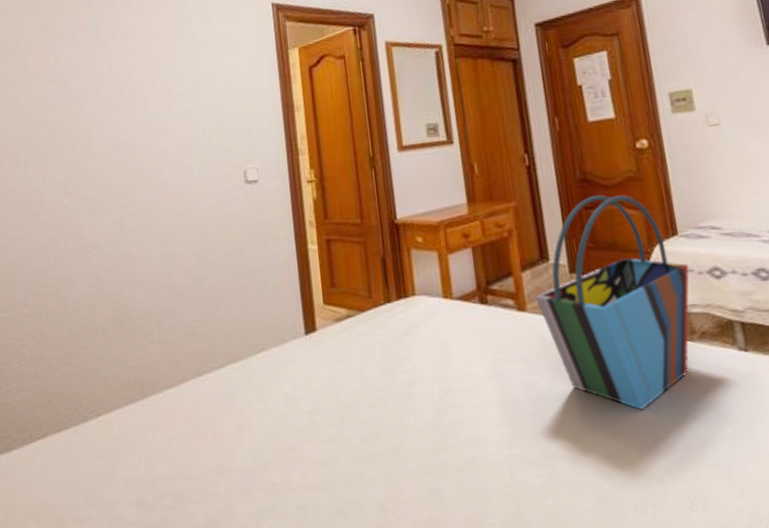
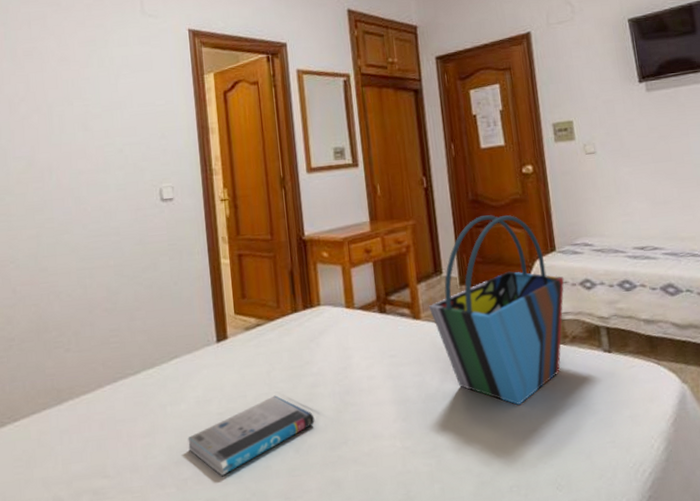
book: none [275,393,412,482] -> present [188,395,315,476]

